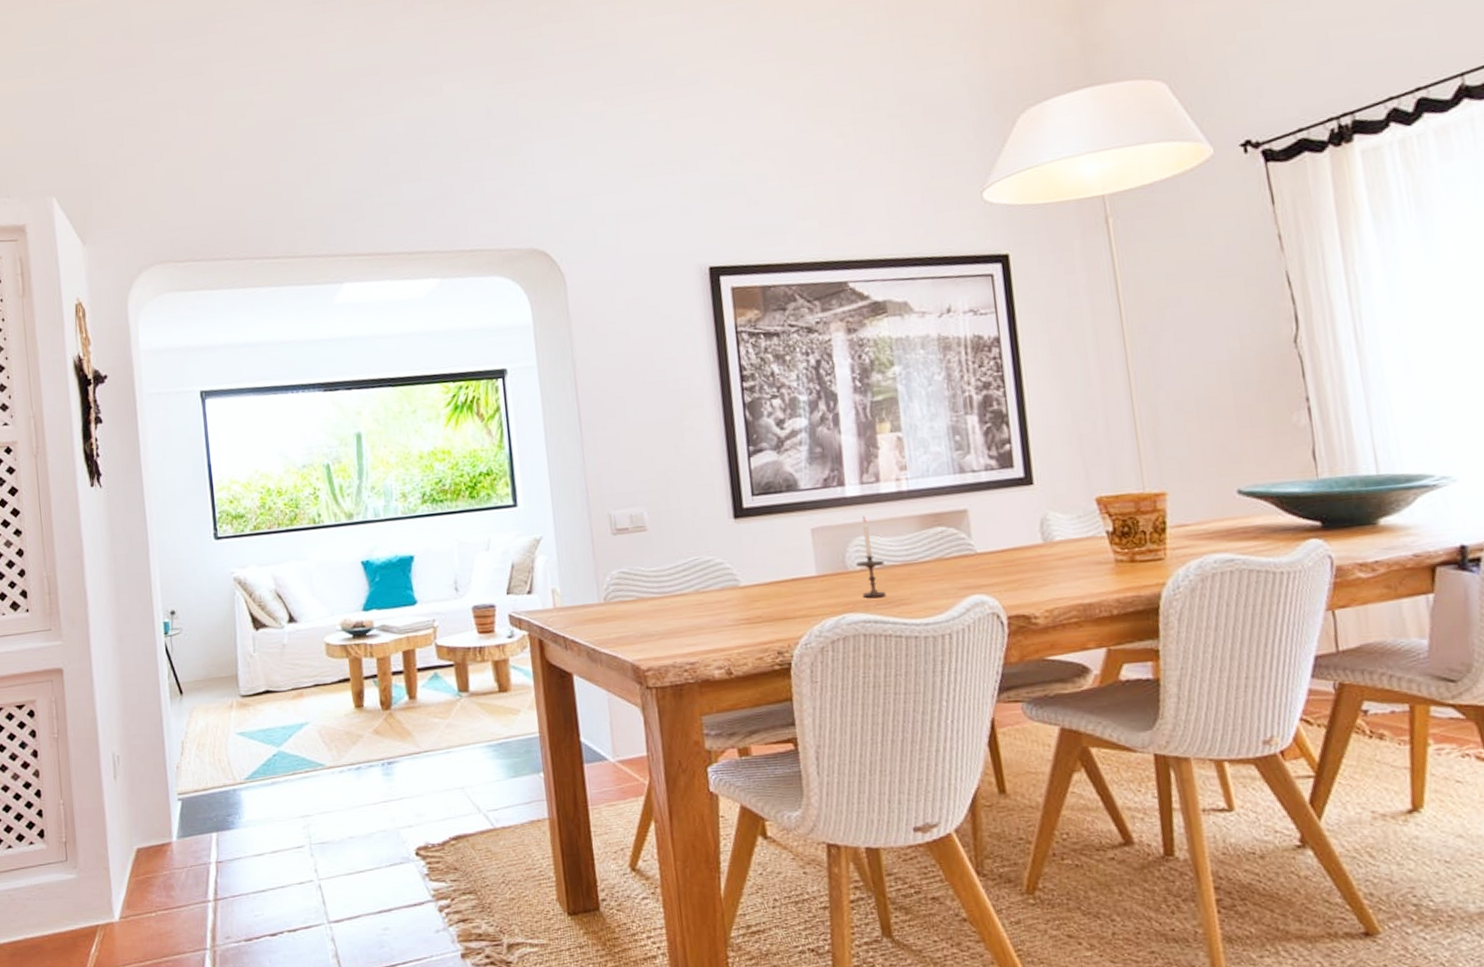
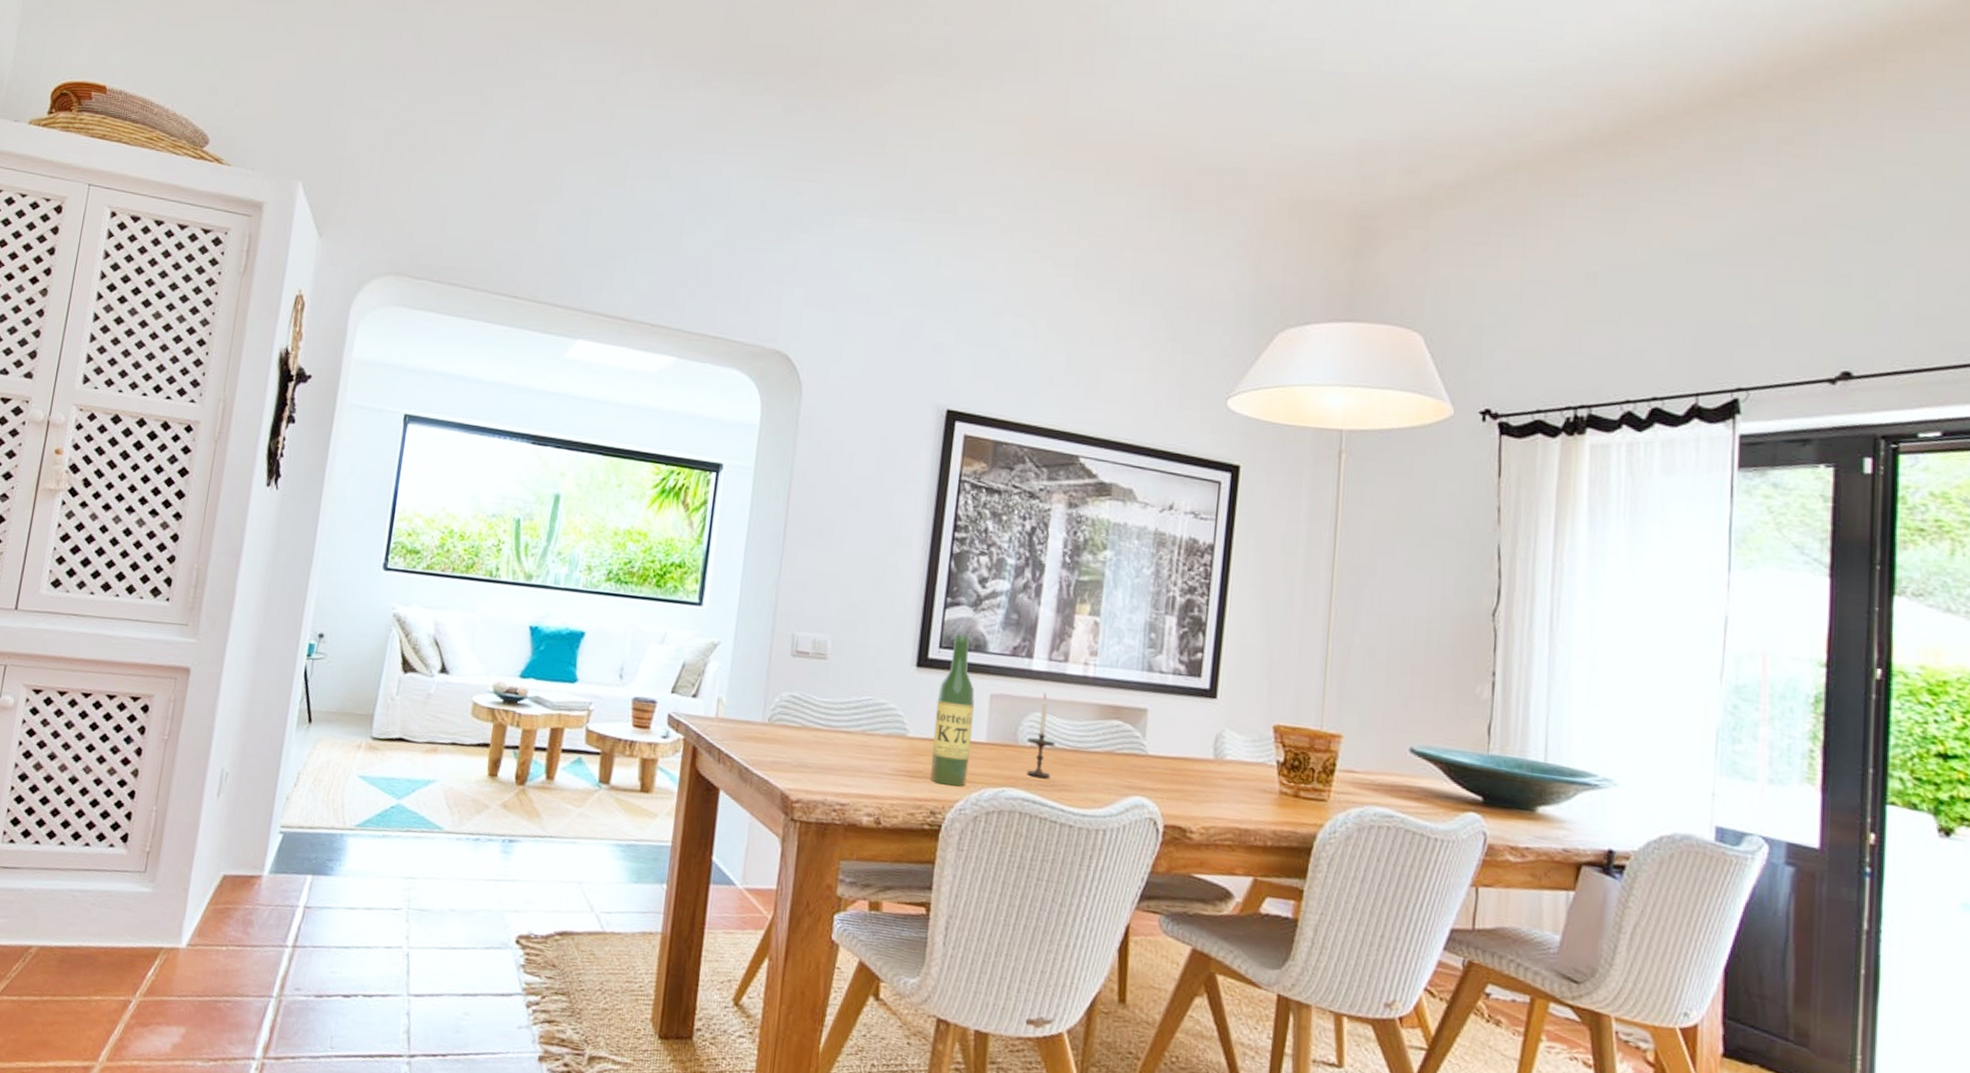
wine bottle: none [760,478,807,625] -> present [930,634,975,787]

